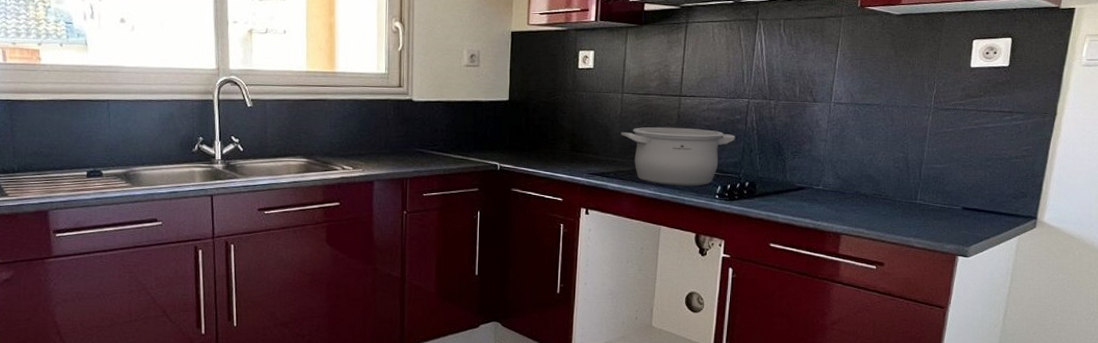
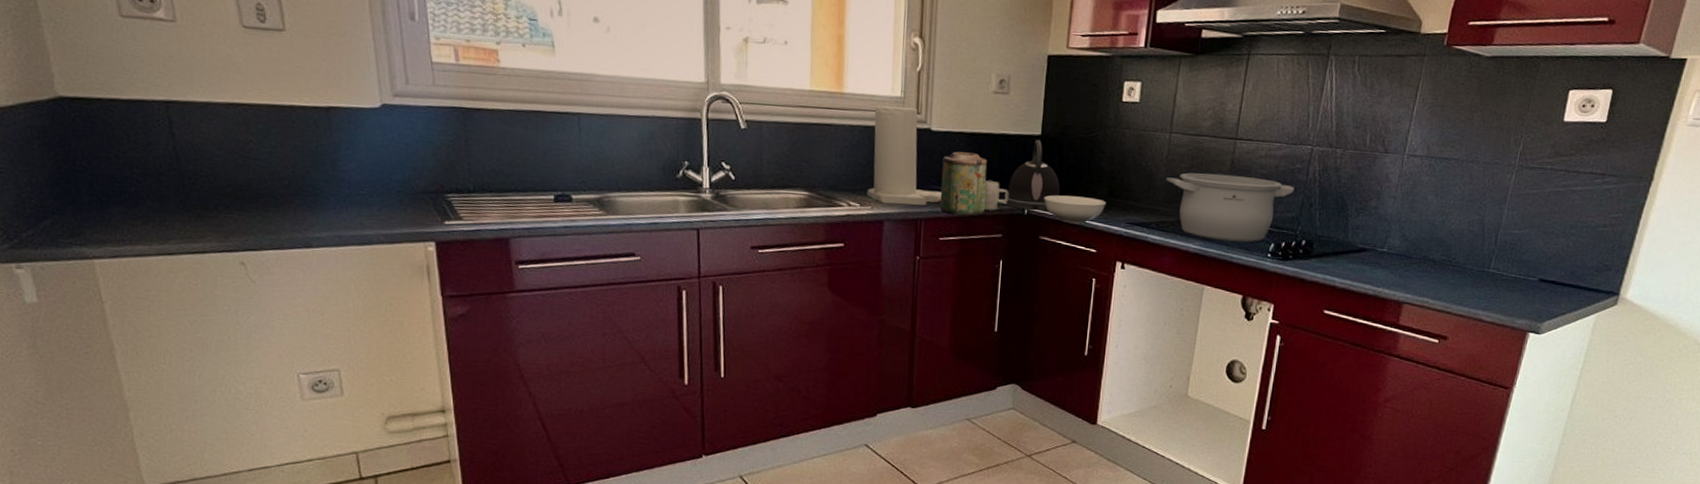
paper towel: none [358,81,424,167] -> present [867,105,942,206]
canister: none [422,118,463,174] -> present [939,152,988,216]
mug: none [461,142,482,168] -> present [984,181,1008,211]
kettle: none [481,104,528,166] -> present [1006,139,1060,211]
bowl: none [514,152,569,176] -> present [1044,195,1107,224]

